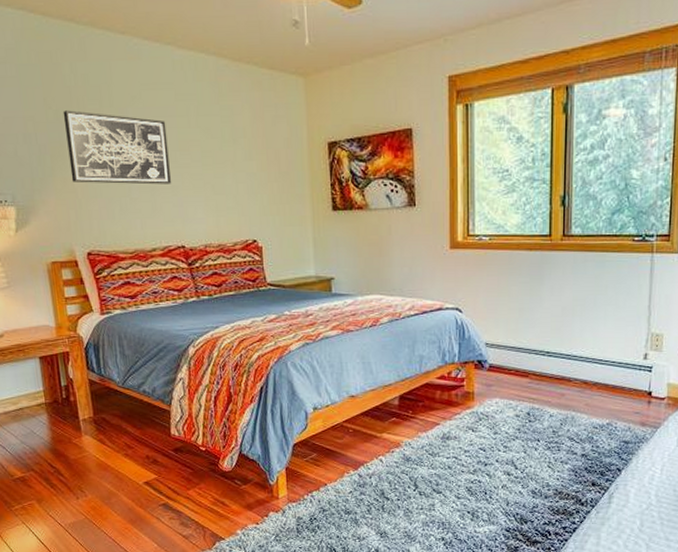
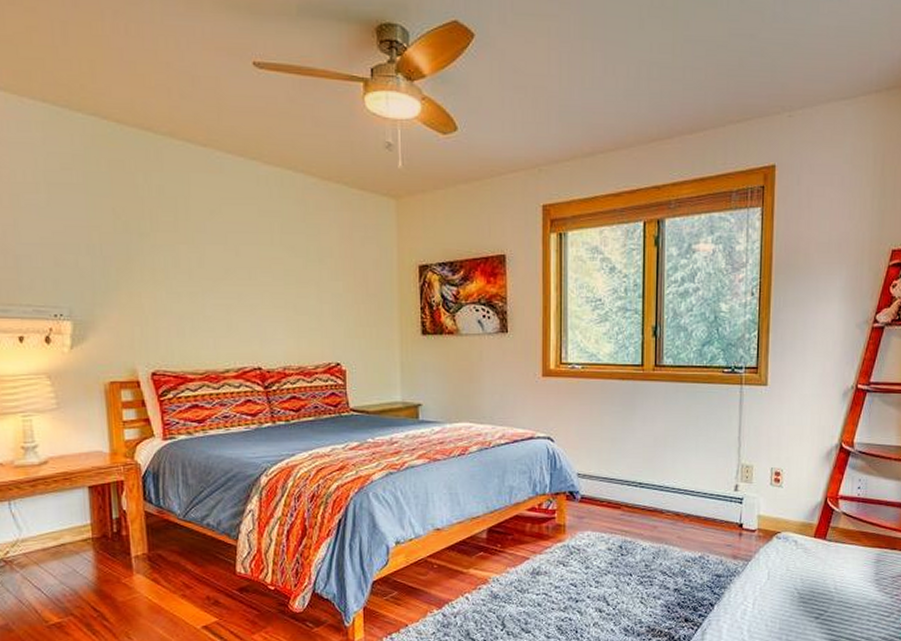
wall art: present [63,110,172,185] -> none [133,222,251,302]

